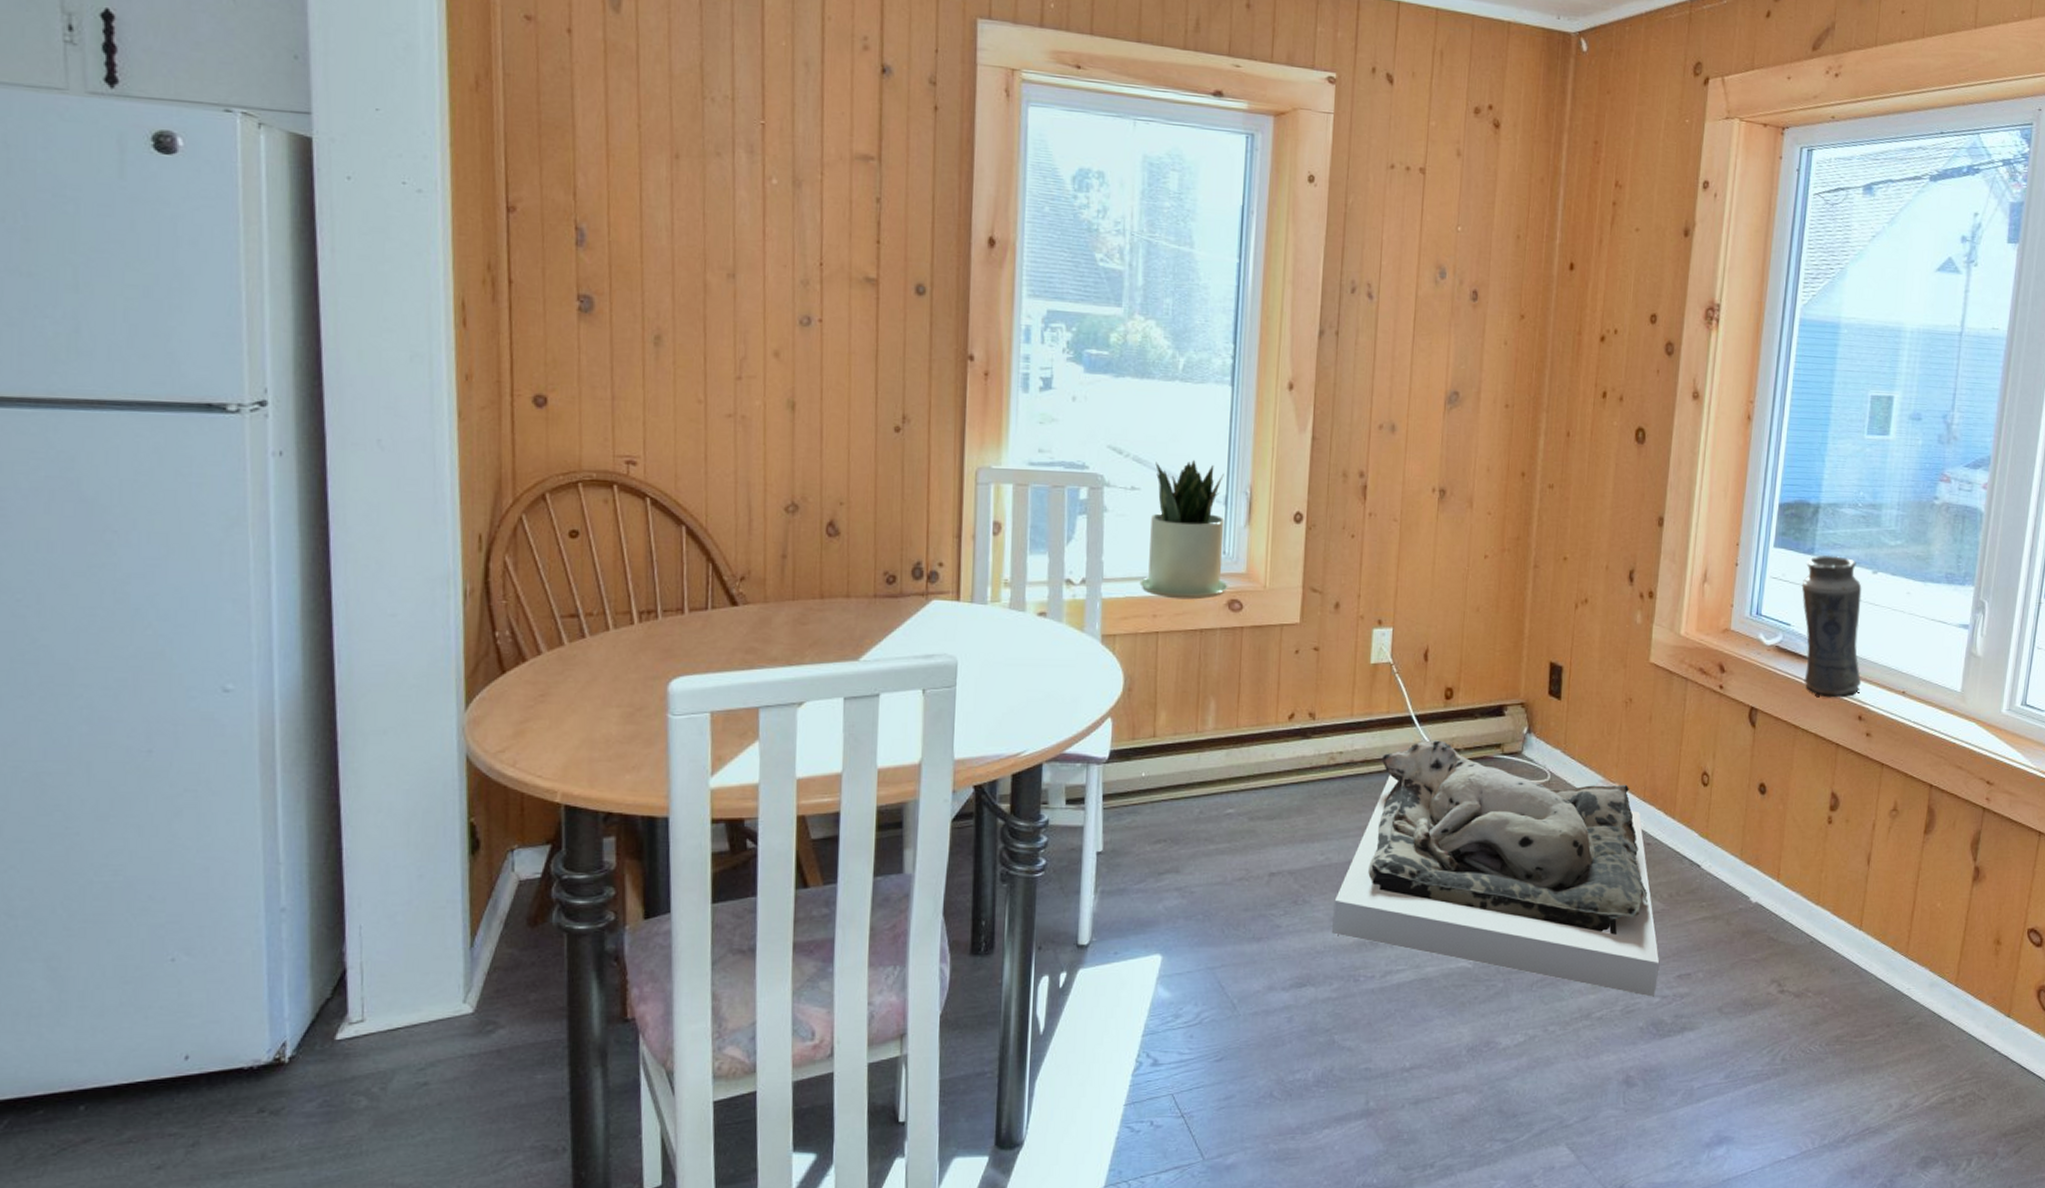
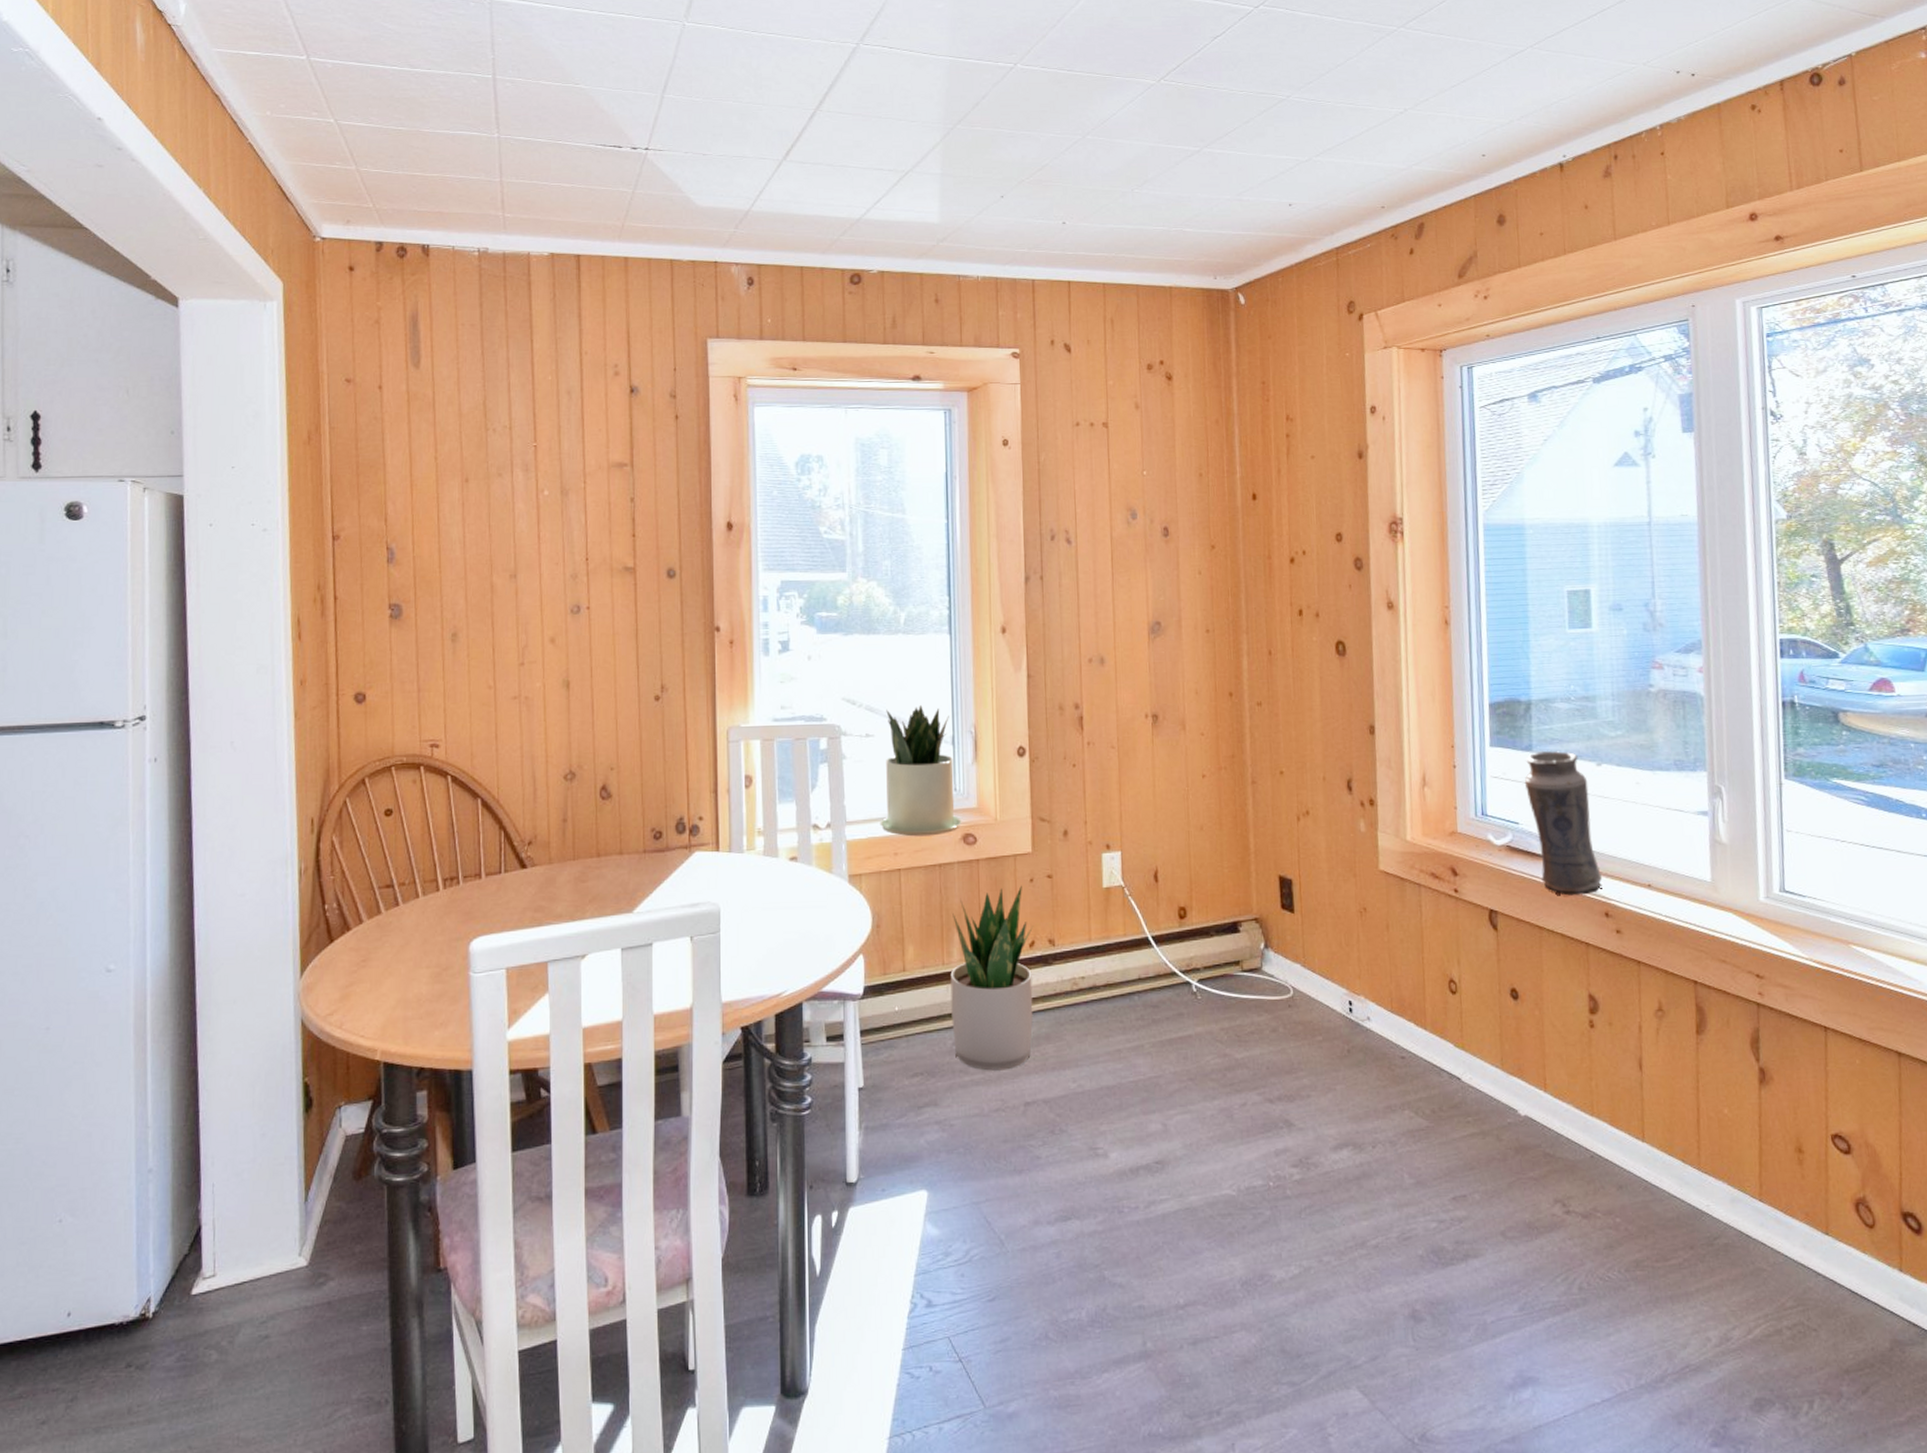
planter: none [1200,656,1294,840] -> present [950,885,1033,1071]
dog bed: present [1331,740,1660,997] -> none [1090,960,1432,1222]

